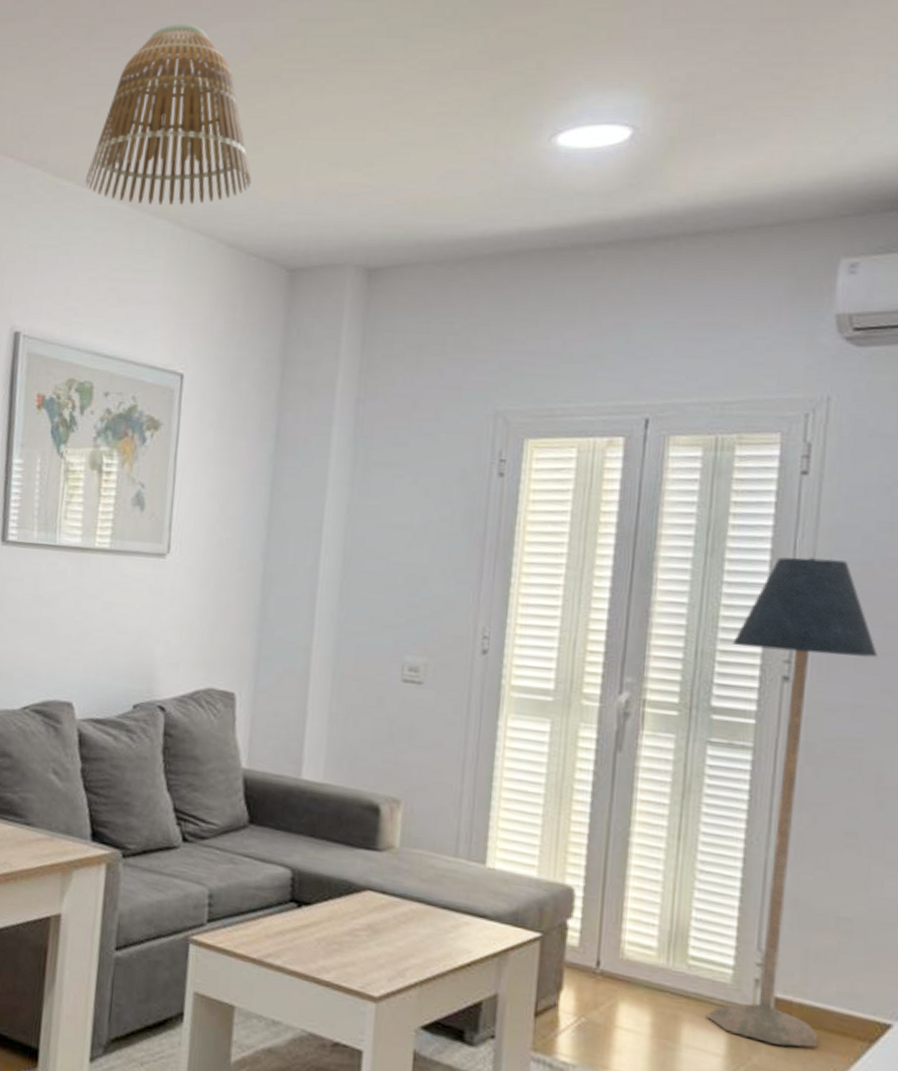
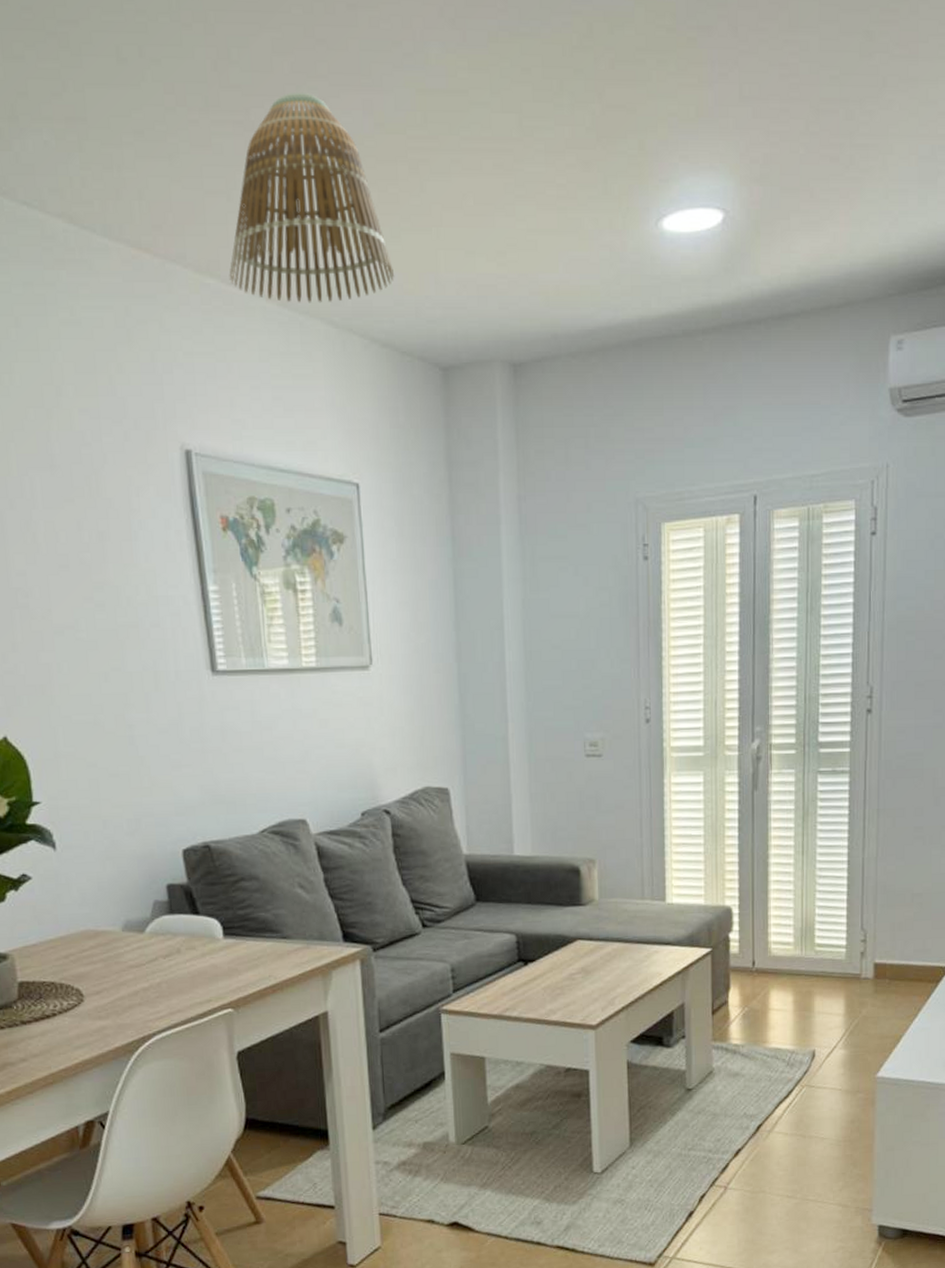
floor lamp: present [706,557,877,1048] -> none [830,606,930,998]

